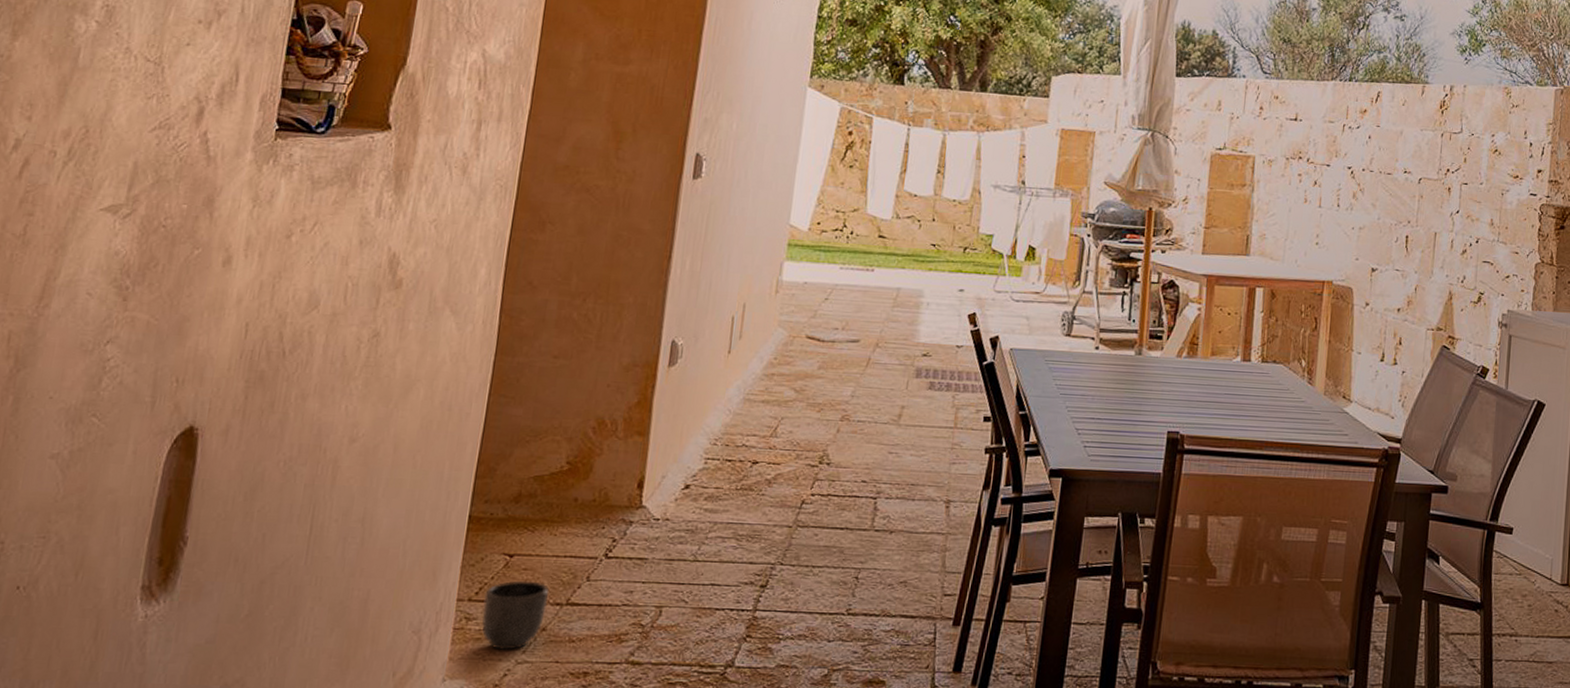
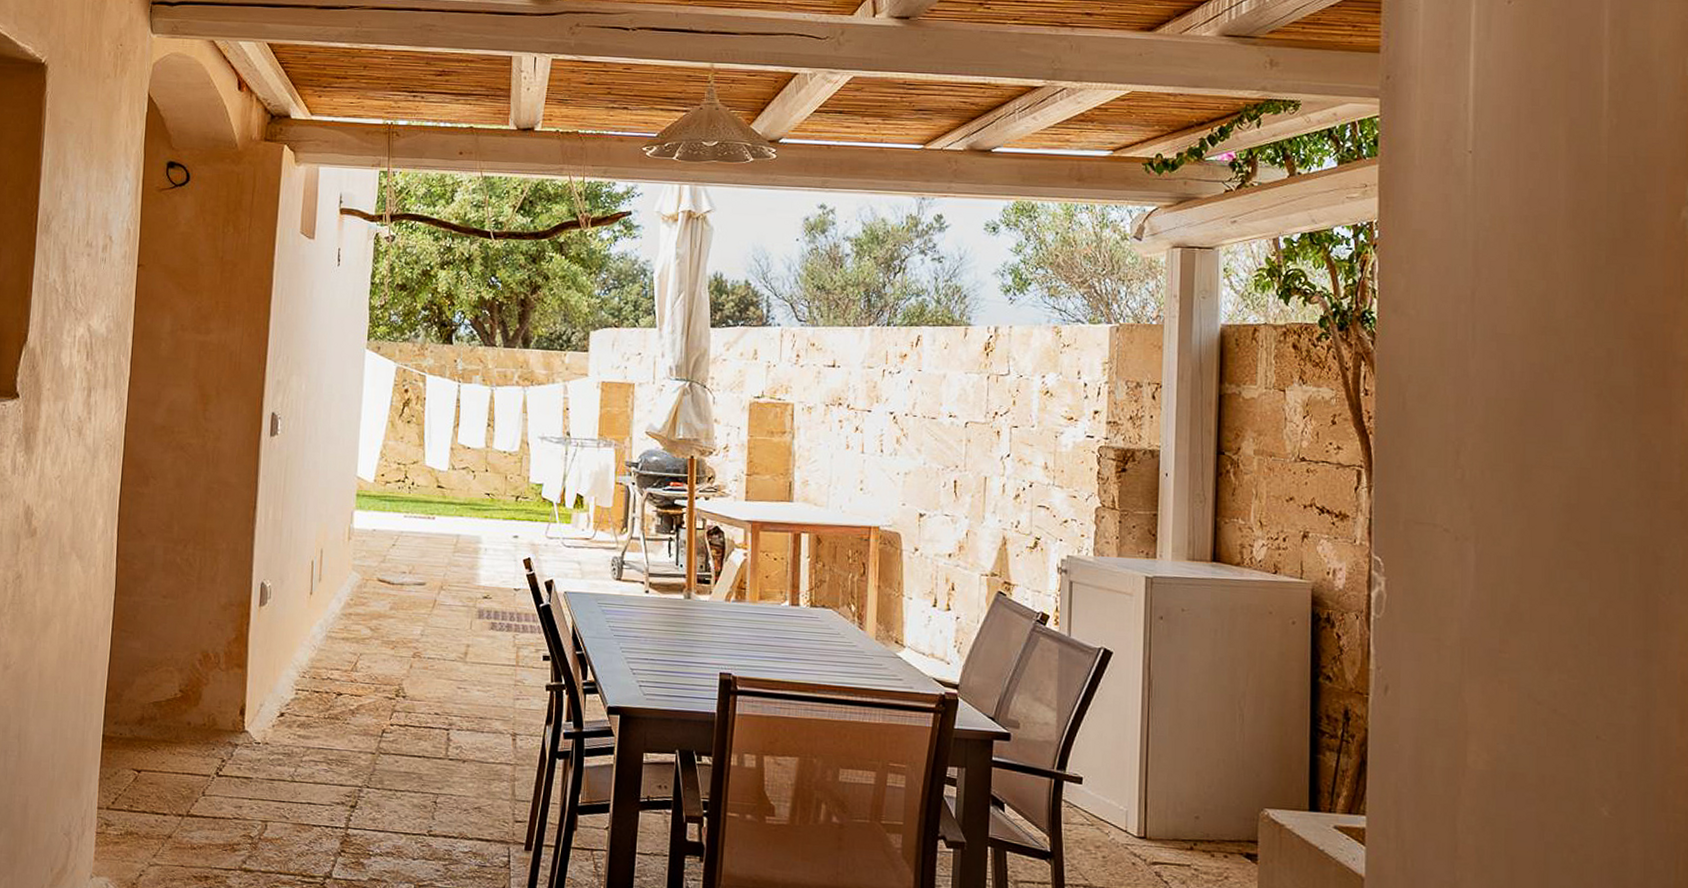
planter: present [482,580,550,651] -> none [119,793,172,854]

